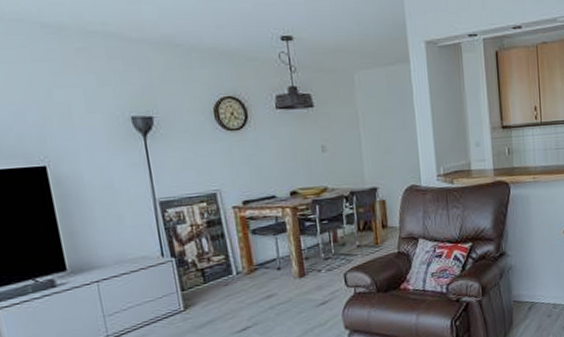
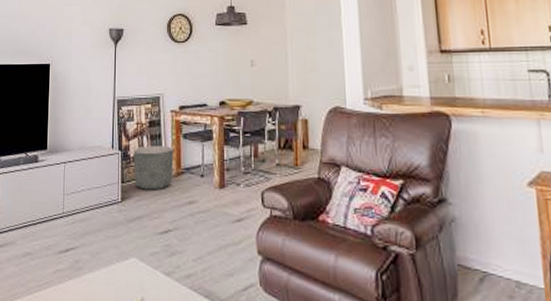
planter: none [191,244,245,294] -> present [133,145,174,190]

